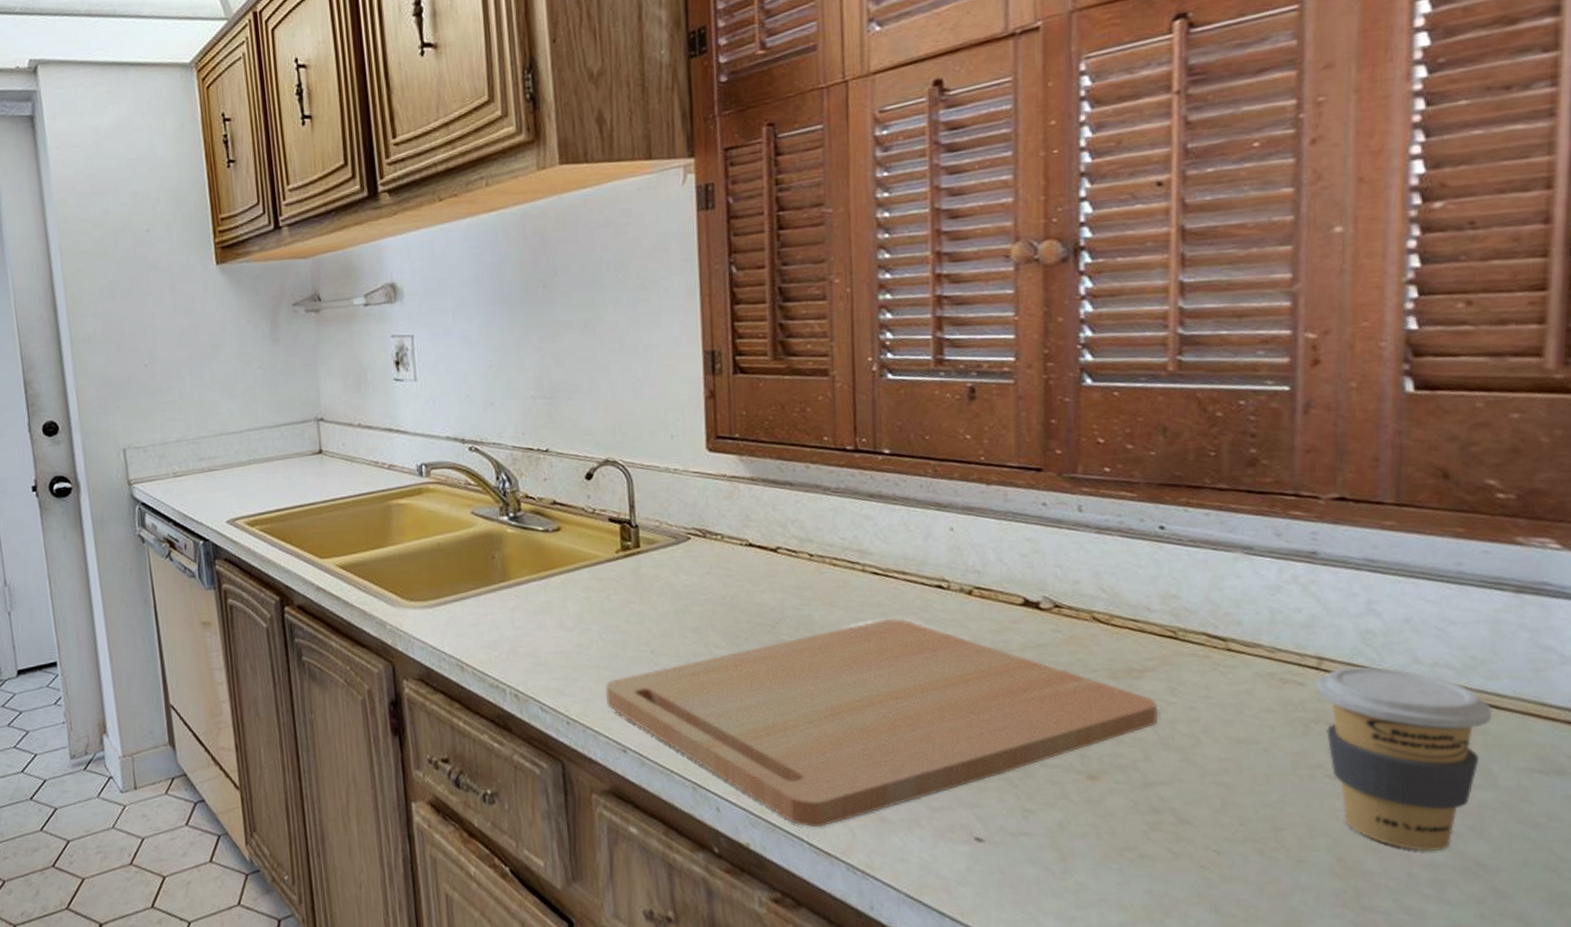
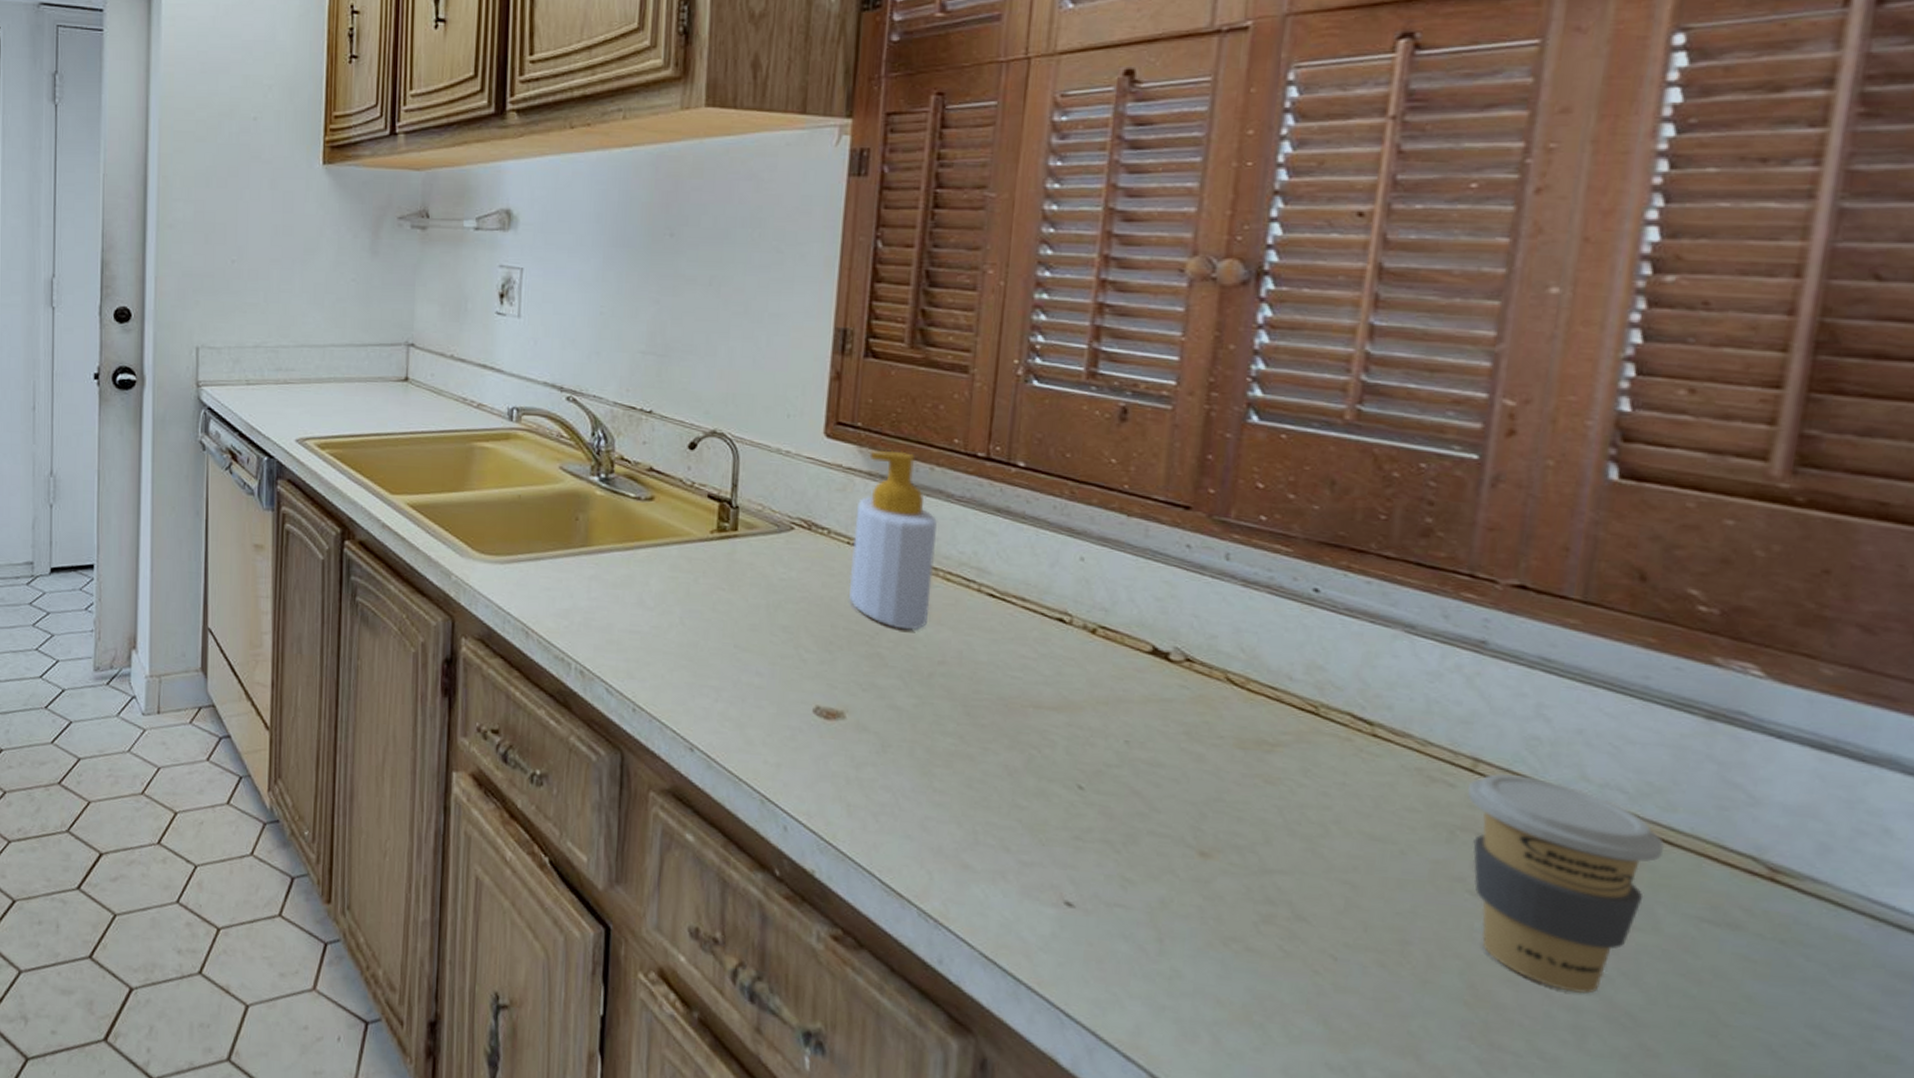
cutting board: present [605,618,1157,828] -> none [678,647,1287,865]
soap bottle: none [744,454,821,616] -> present [849,450,938,631]

